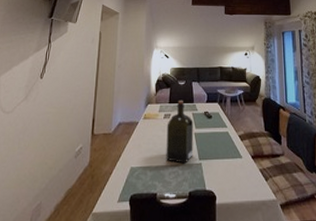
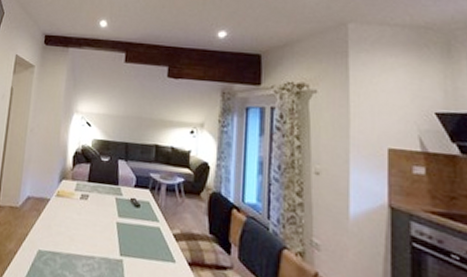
liquor: present [166,100,194,164] -> none [80,179,117,257]

